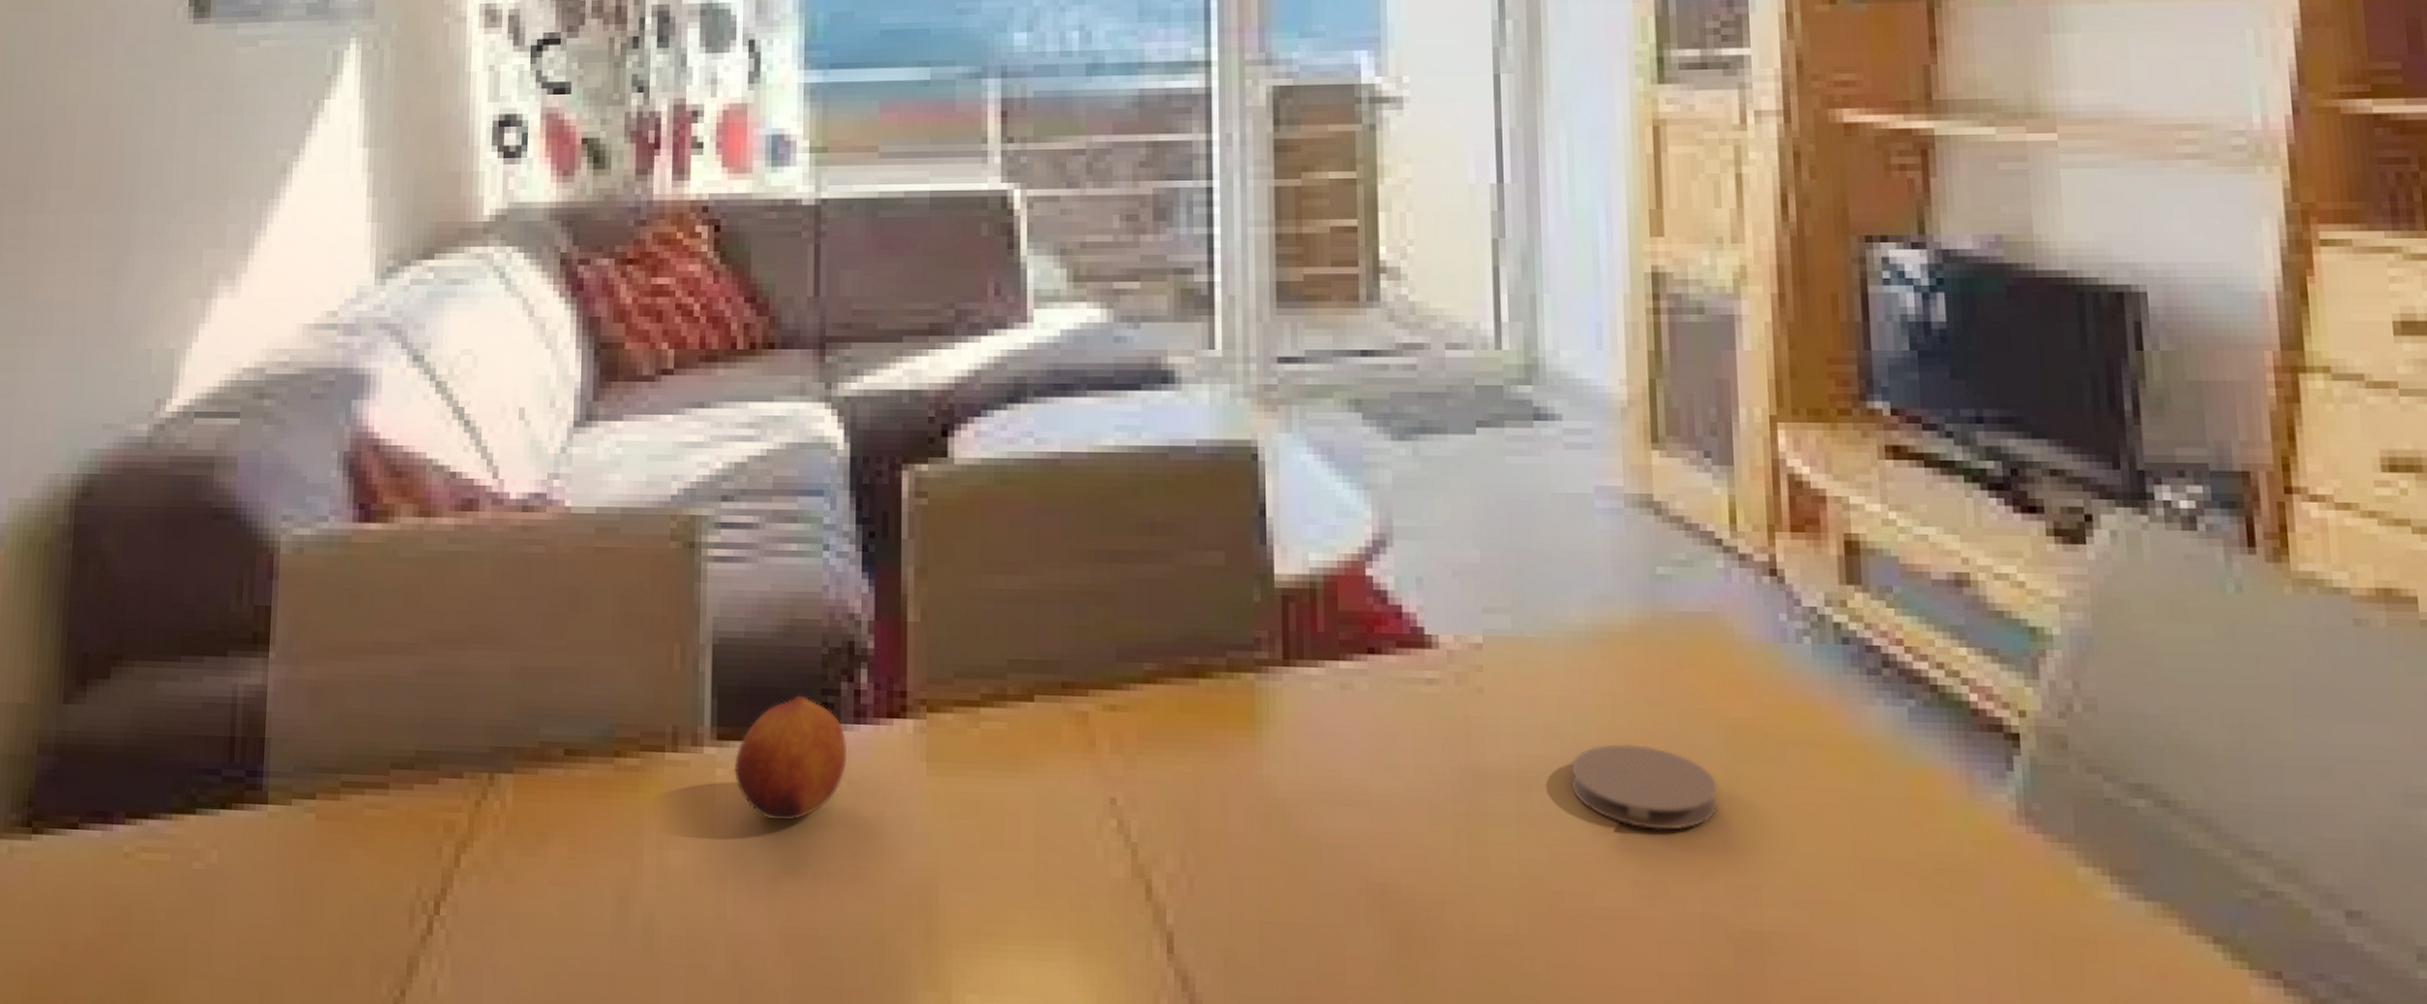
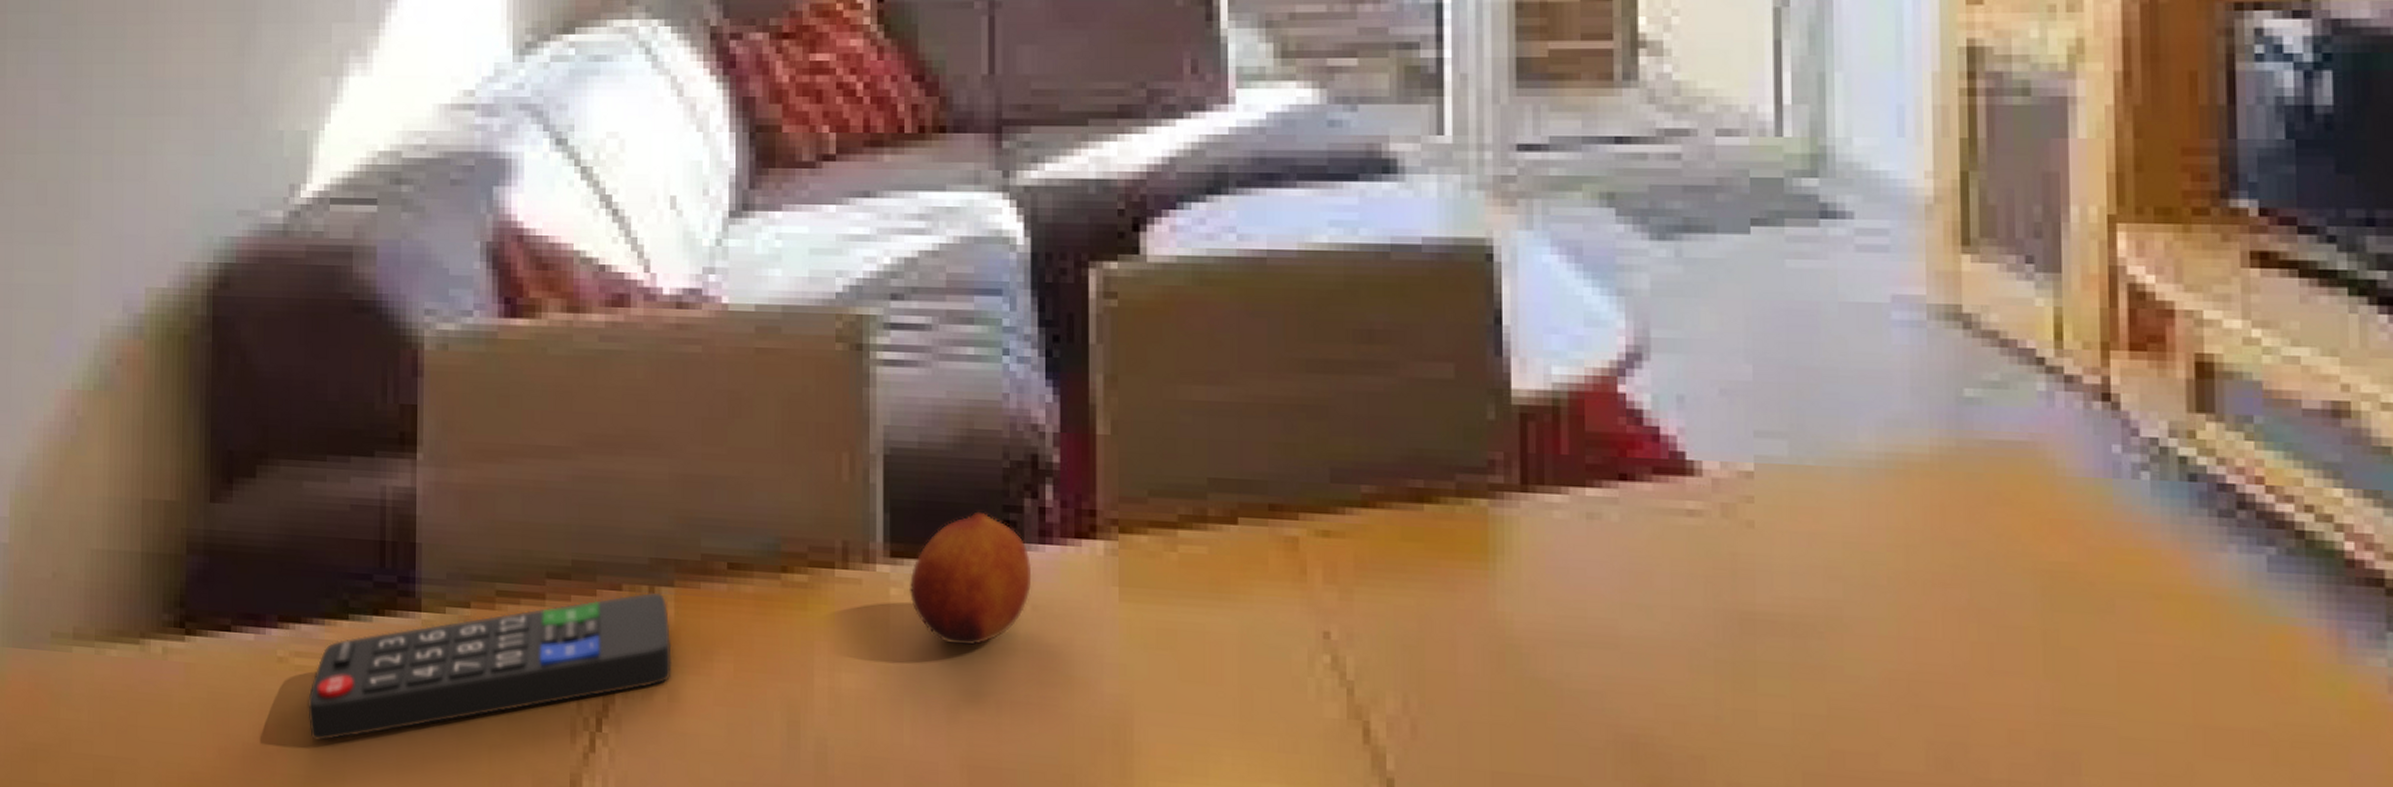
remote control: none [151,779,509,934] -> present [308,592,672,741]
coaster: present [1570,744,1718,830] -> none [1854,587,2031,686]

